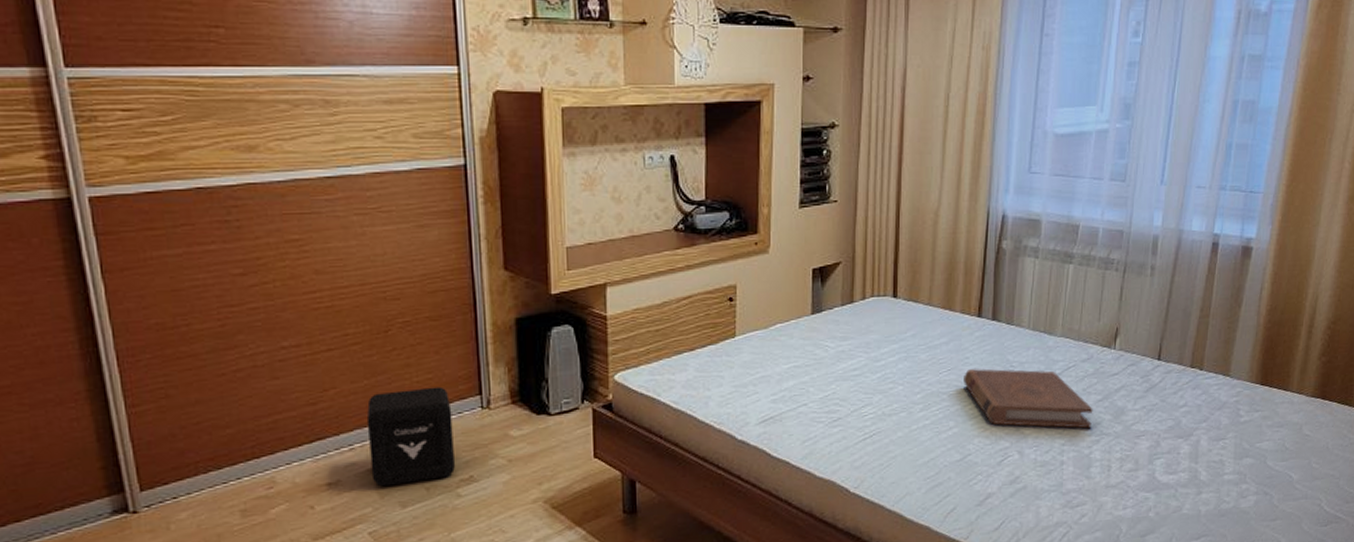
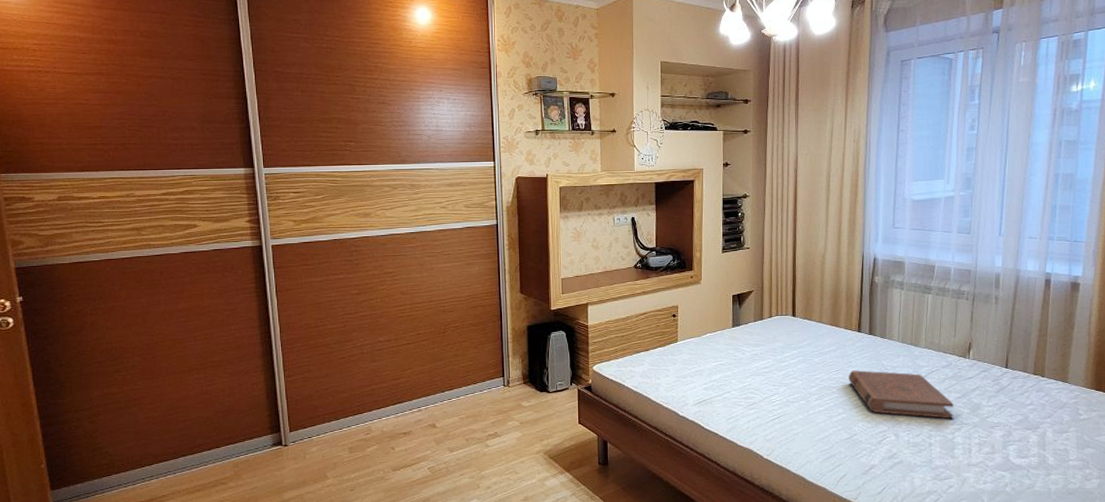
air purifier: present [366,386,456,487] -> none [429,370,486,437]

